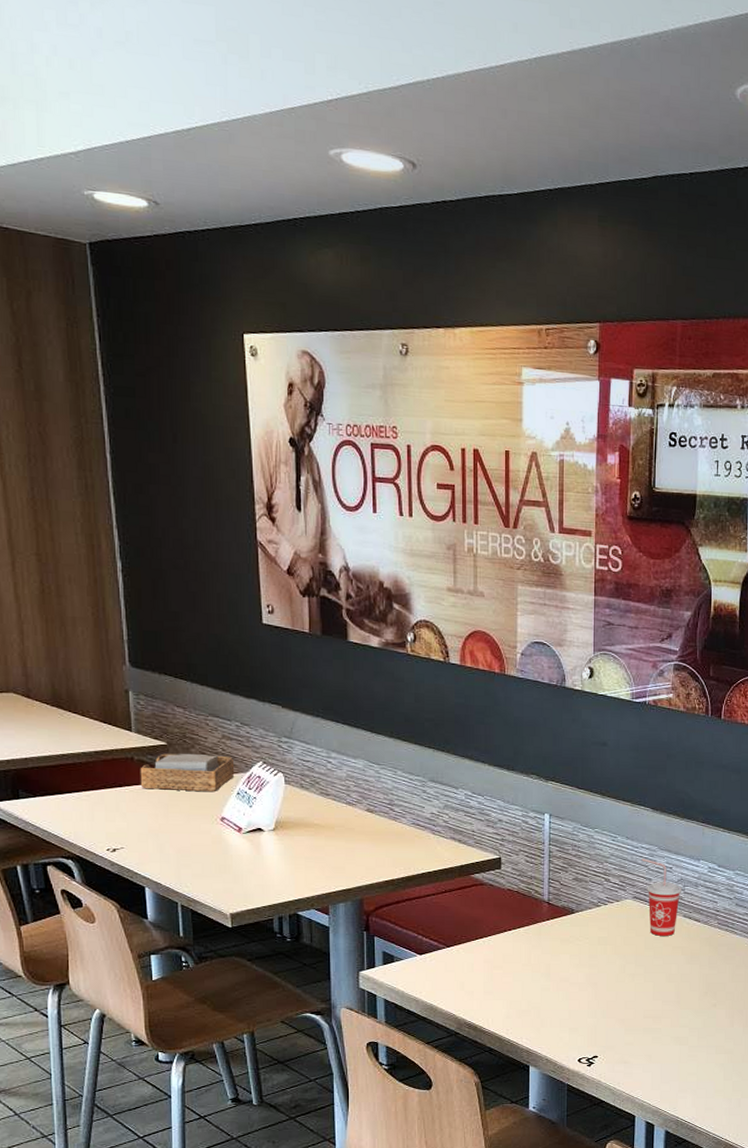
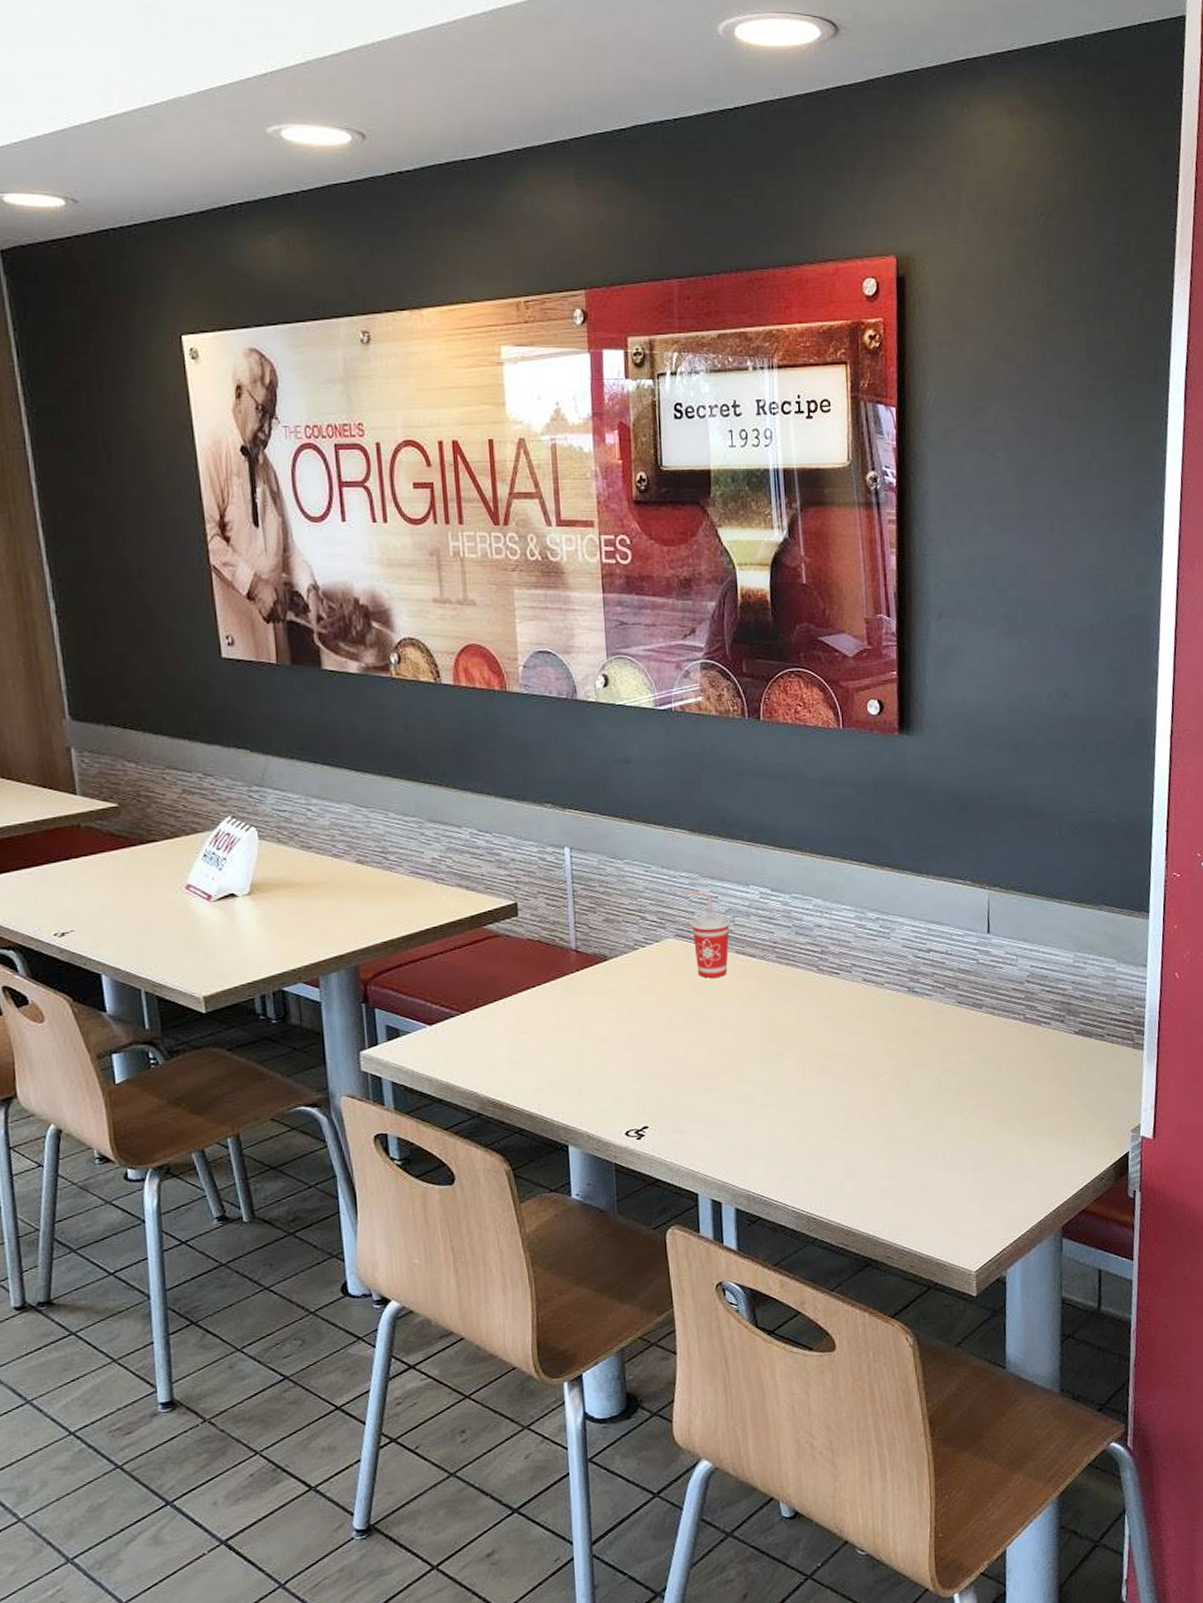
napkin holder: present [140,753,235,792] -> none [88,813,199,860]

